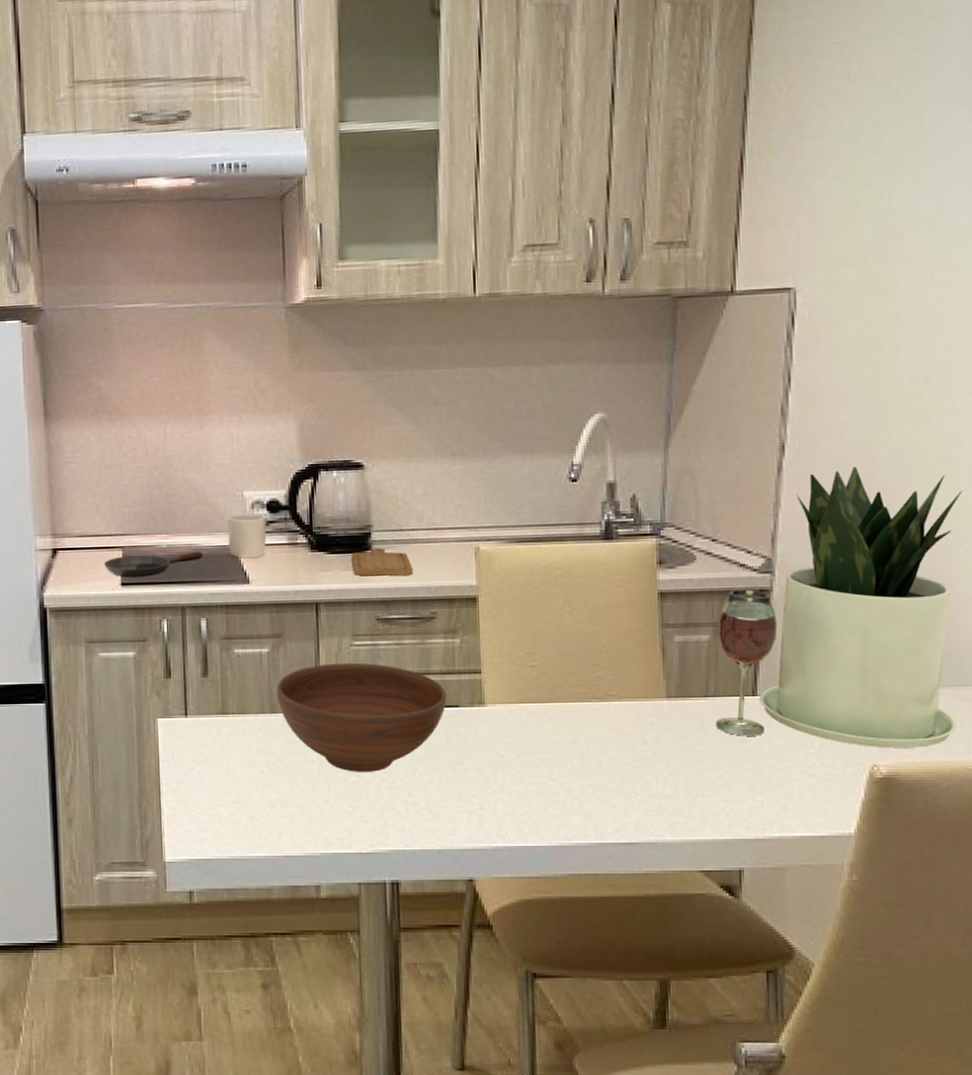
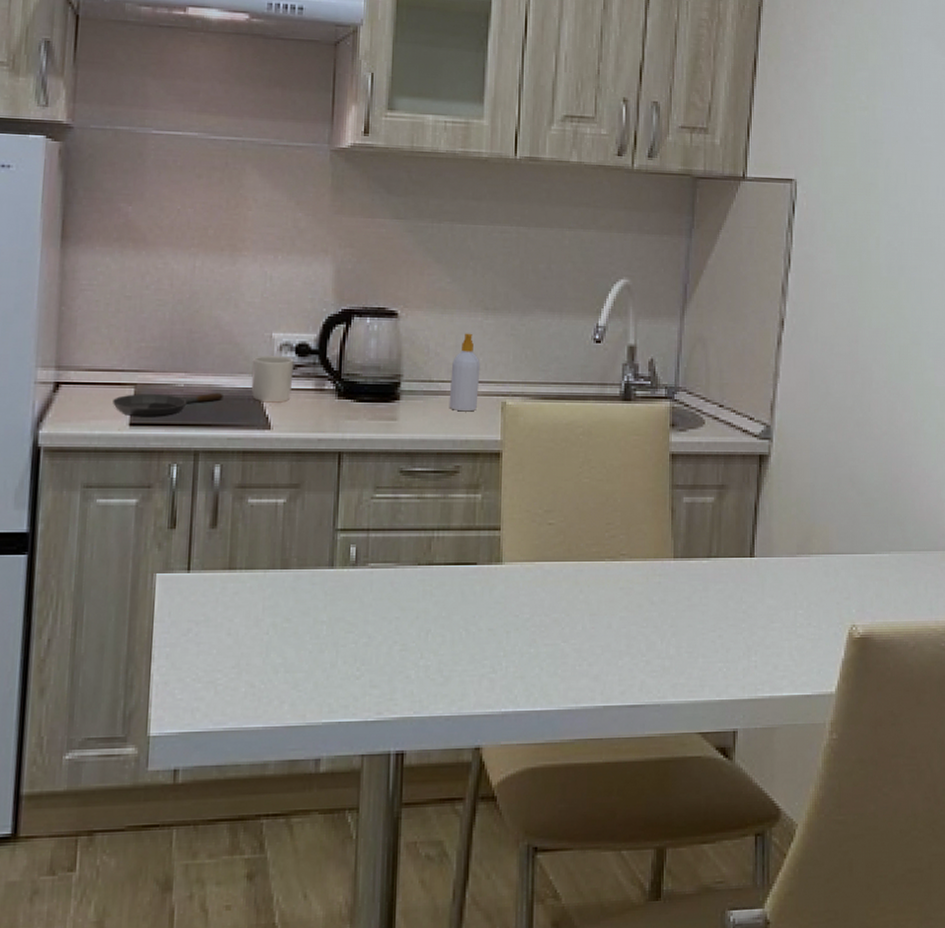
bowl: present [276,662,447,772] -> none [290,516,465,633]
chopping board: present [351,548,414,576] -> none [378,398,440,427]
soap bottle: none [421,480,451,559] -> present [449,333,481,412]
wineglass: present [716,590,778,736] -> none [717,454,774,597]
planter: present [759,466,962,748] -> none [756,344,928,609]

